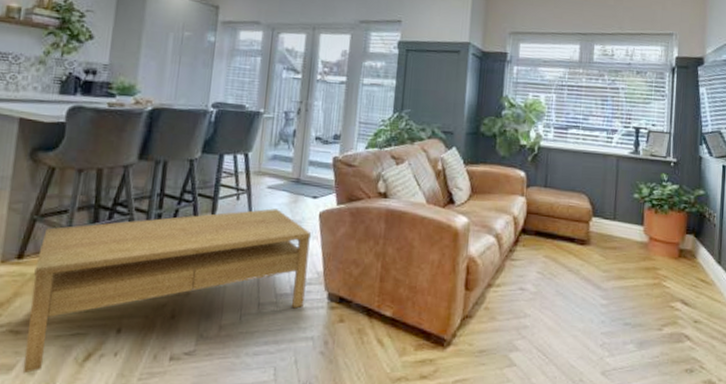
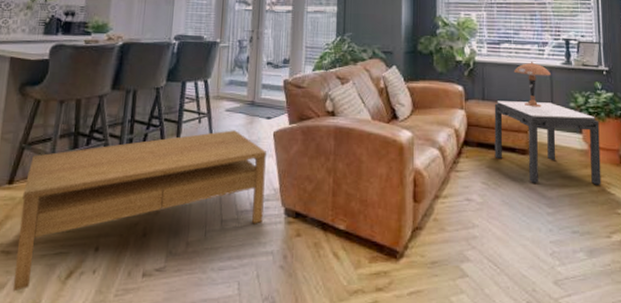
side table: none [552,188,662,278] -> present [494,101,601,185]
table lamp: none [579,149,618,197] -> present [513,62,552,107]

